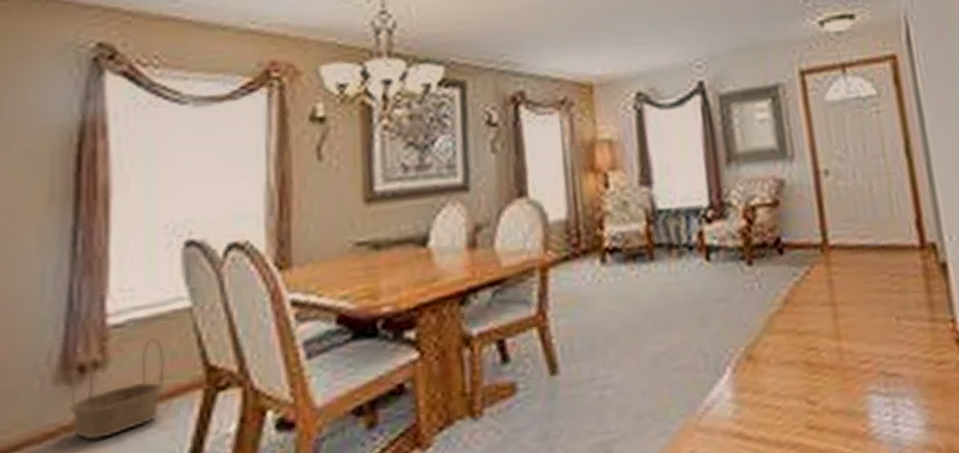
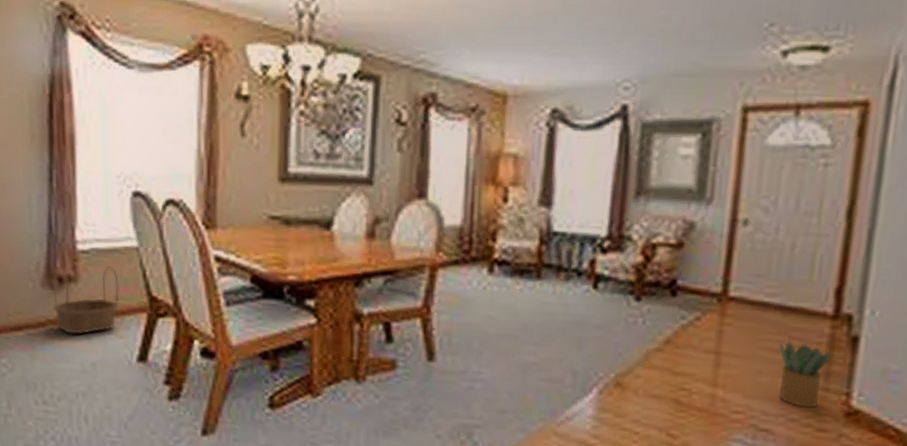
potted plant: none [883,278,931,344] -> present [778,341,831,409]

